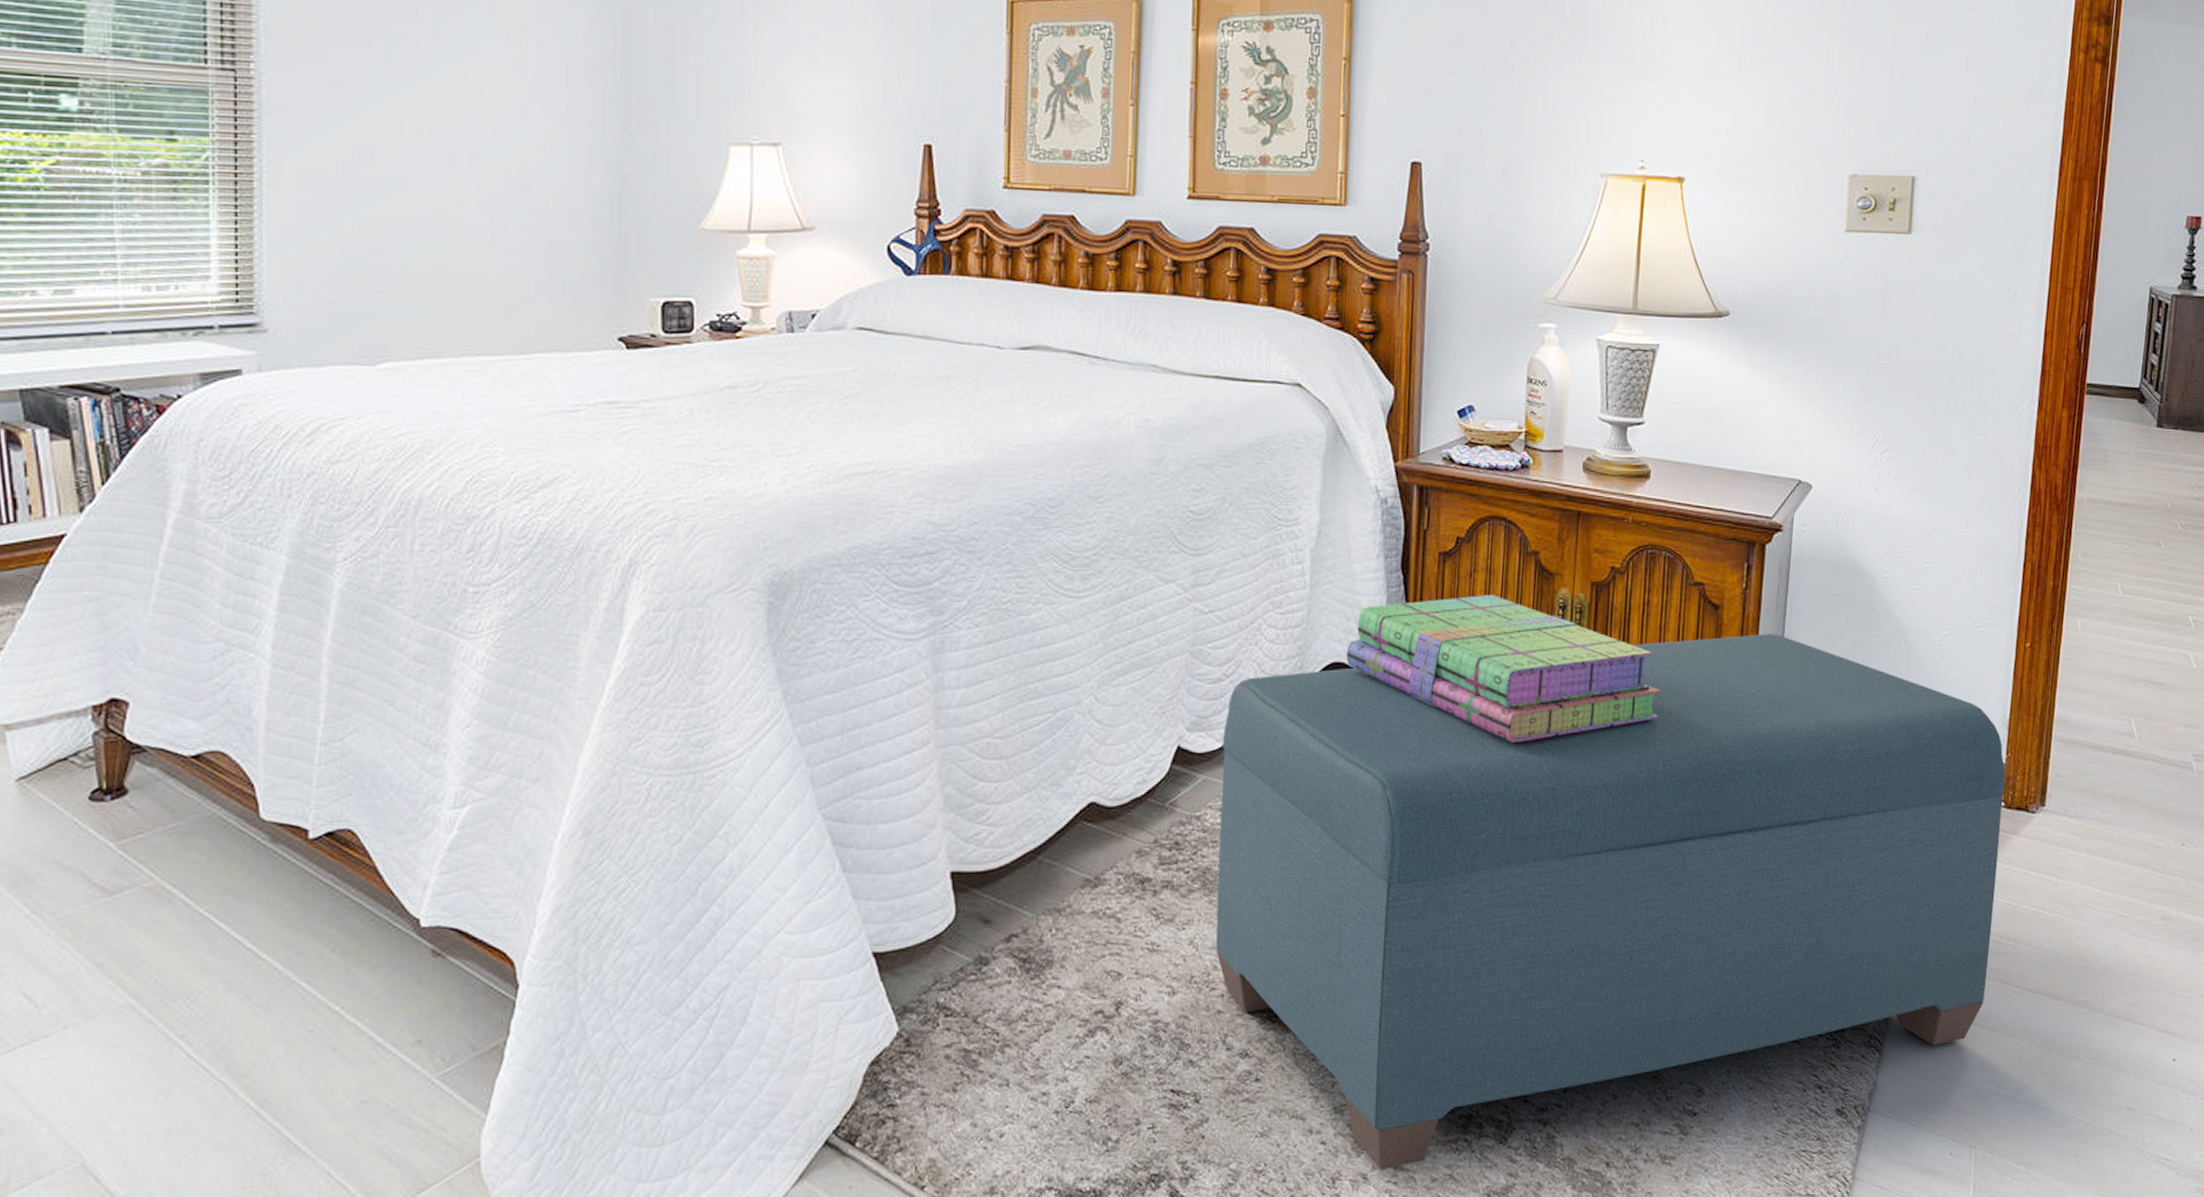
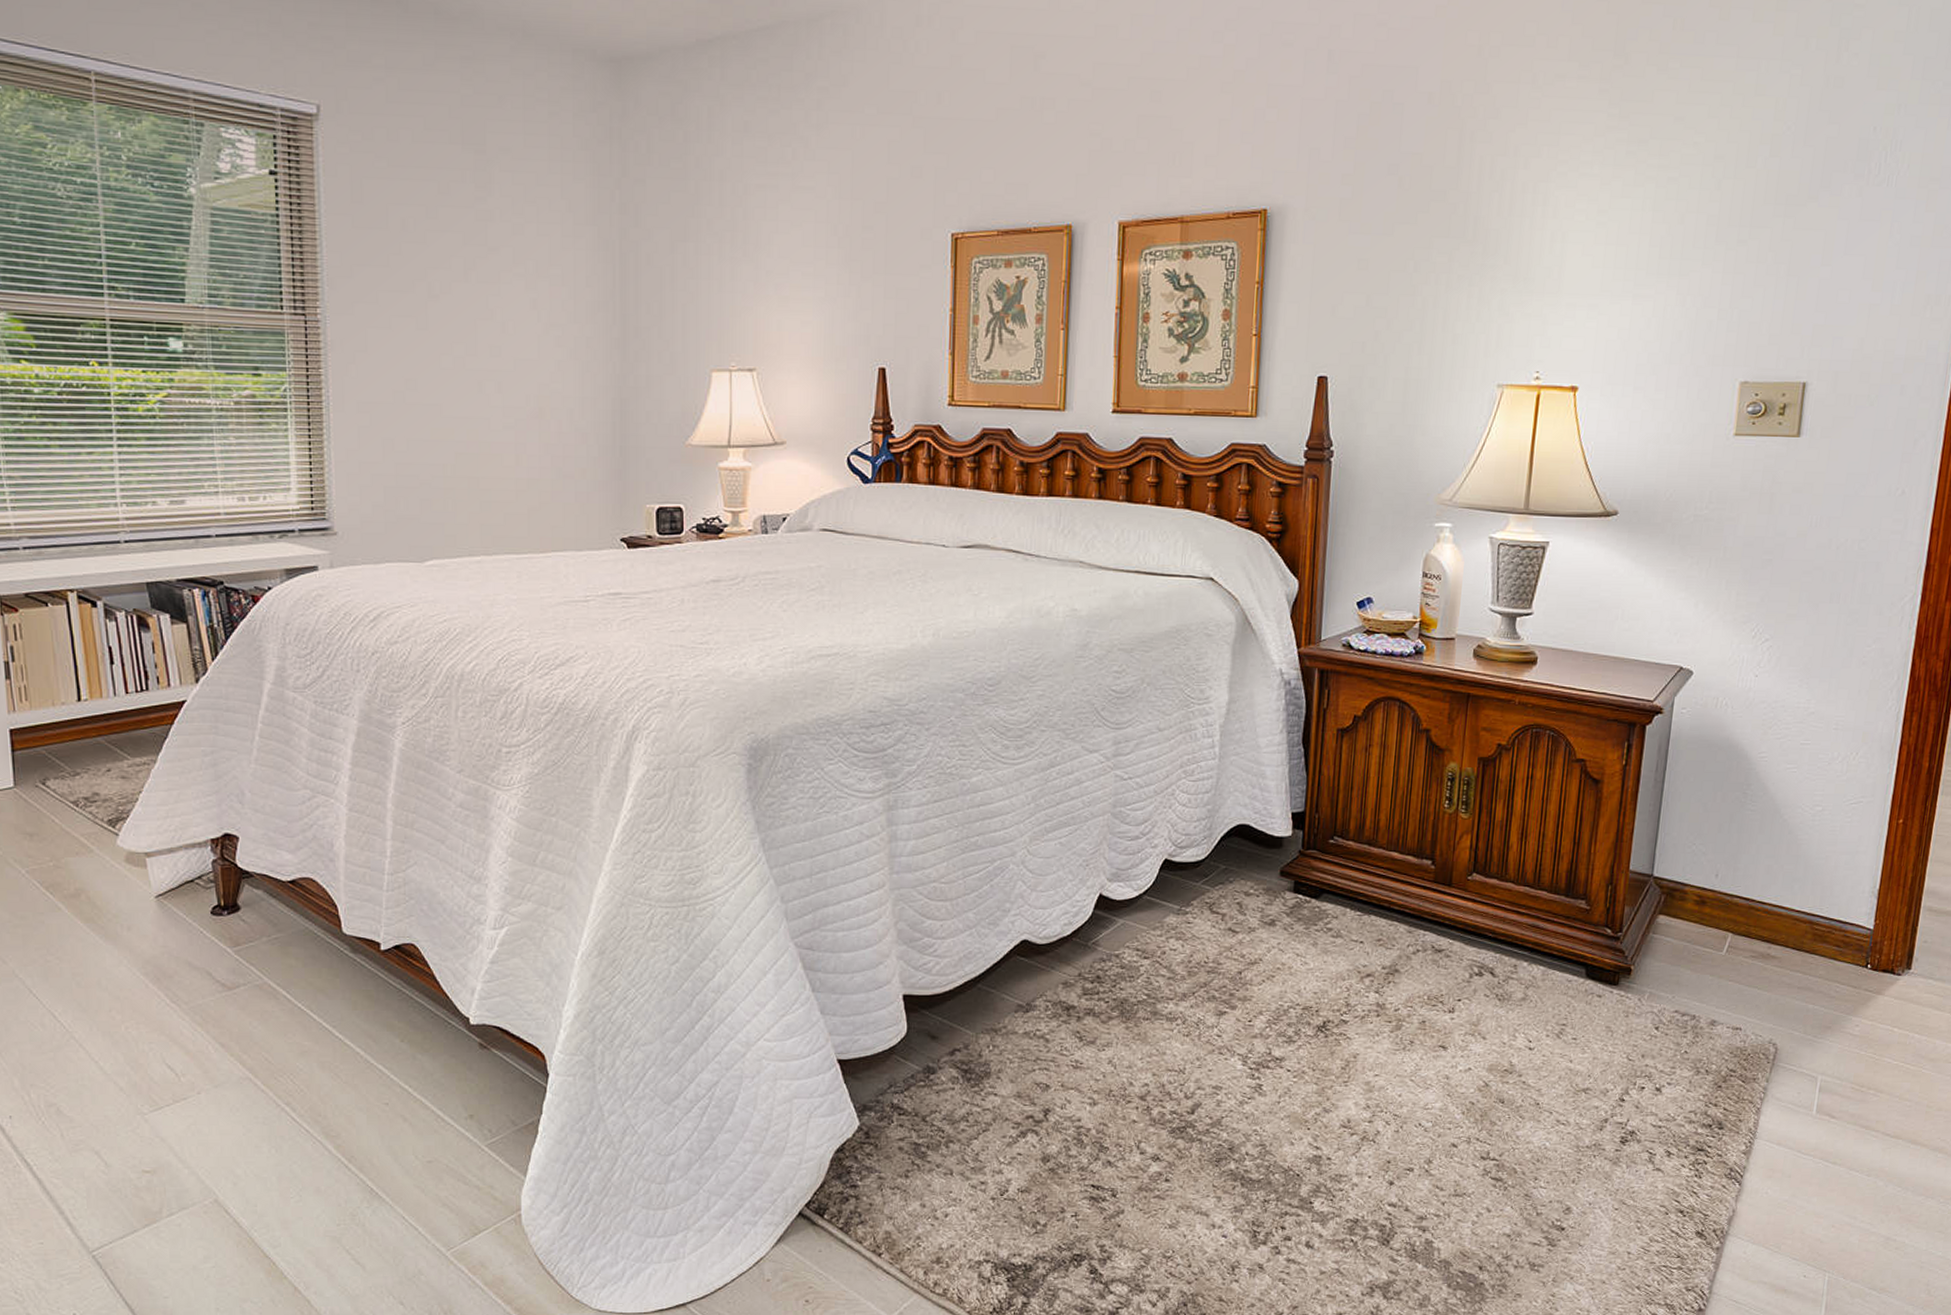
bench: present [1215,634,2006,1171] -> none [1131,806,1874,1262]
stack of books: present [1346,595,1661,742] -> none [1251,767,1542,898]

